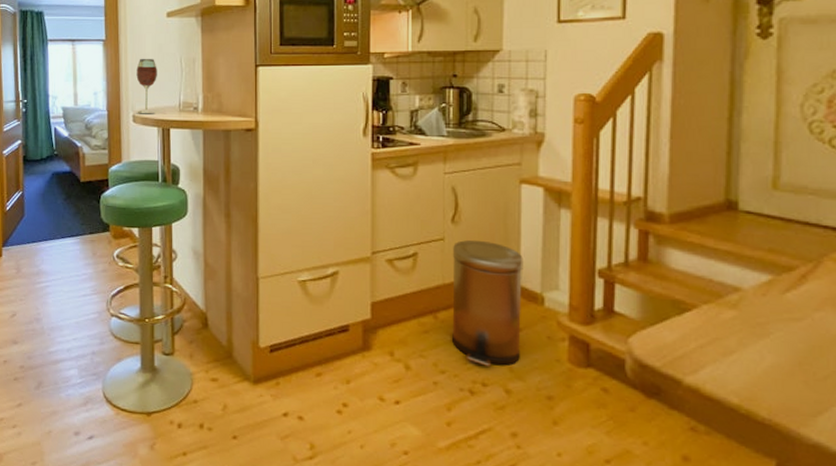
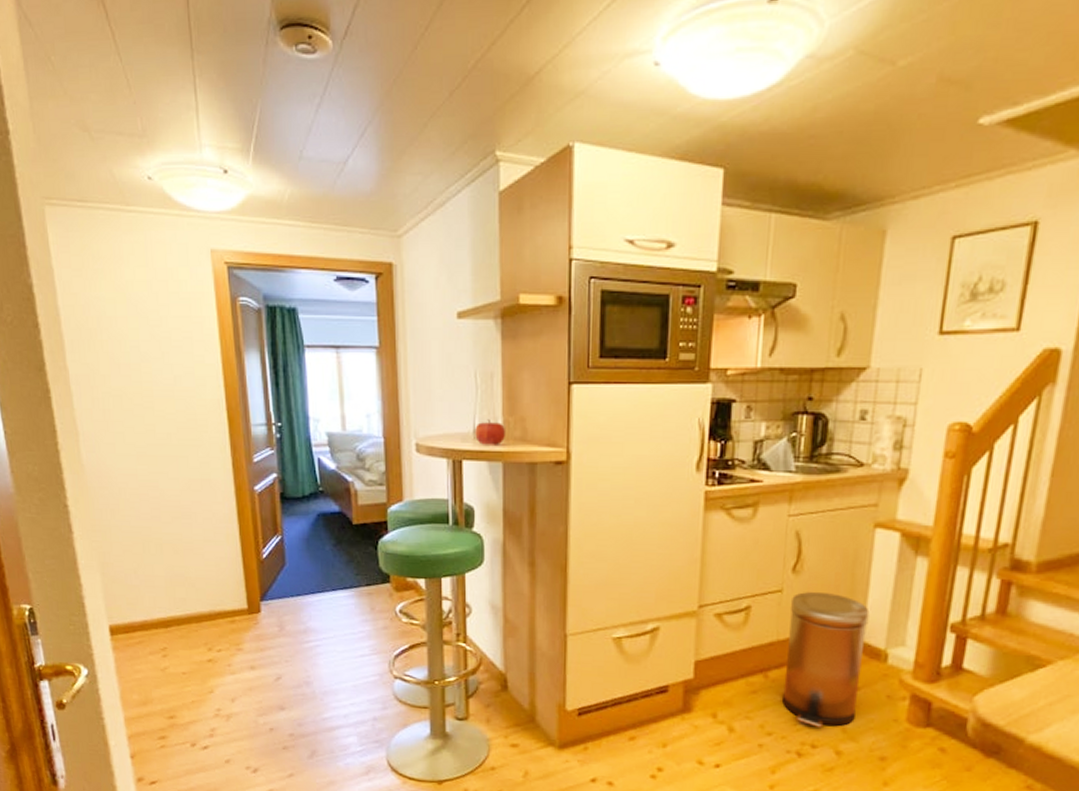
wineglass: present [136,59,157,114] -> none [419,373,446,443]
fruit: none [180,95,206,116] -> present [475,419,506,445]

